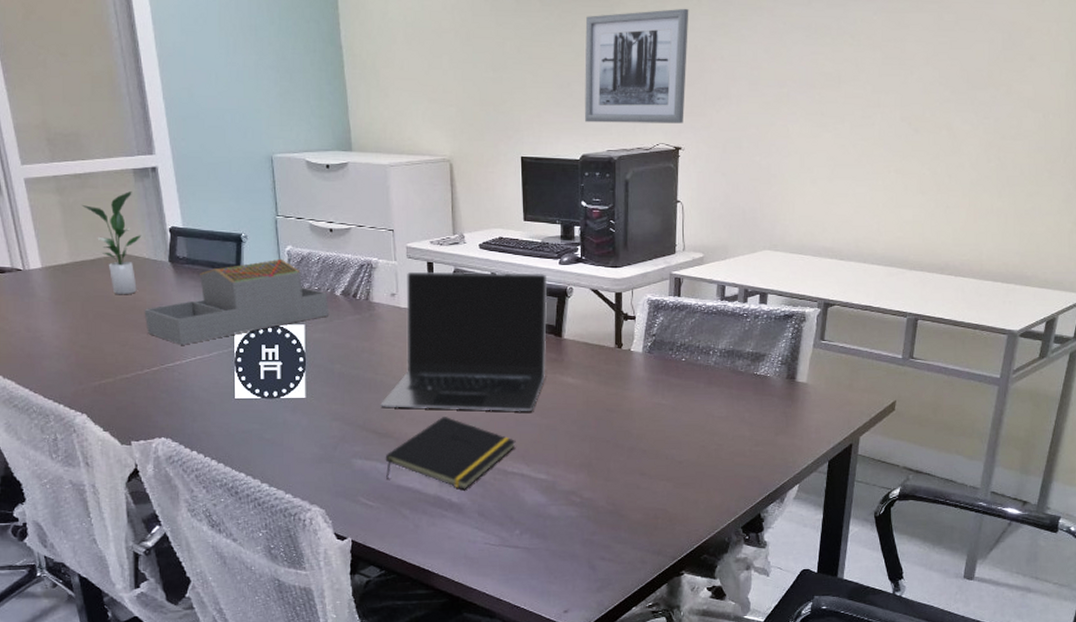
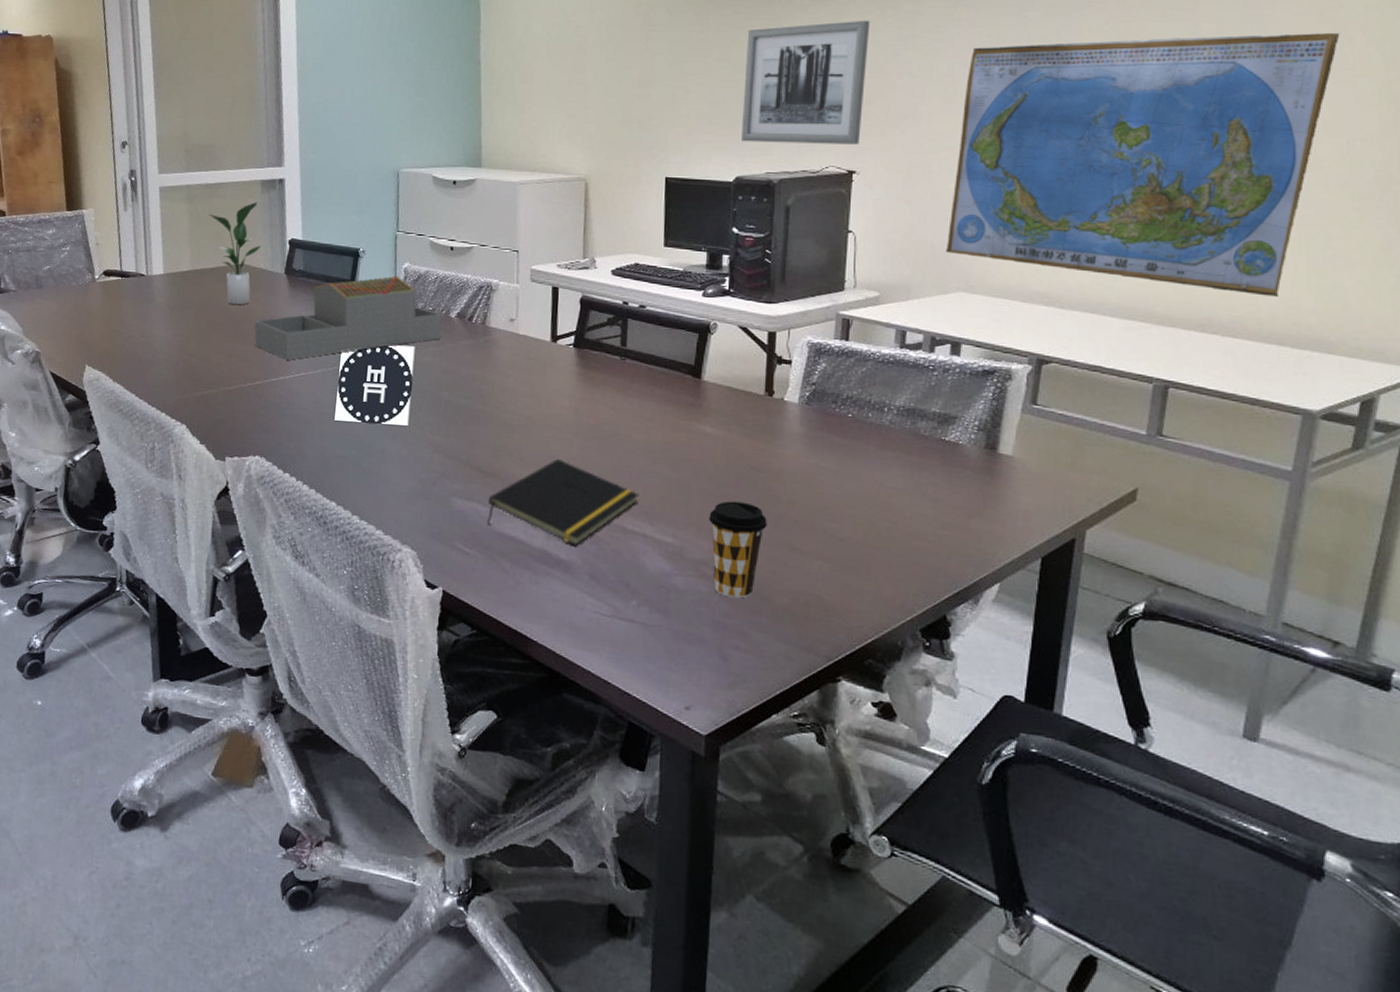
laptop: present [380,271,548,412] -> none [488,296,688,462]
coffee cup: none [575,439,622,519] -> present [709,501,767,599]
world map: none [754,23,1042,243] -> present [945,32,1340,297]

